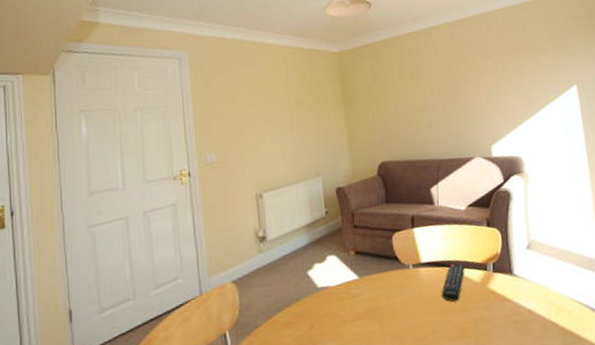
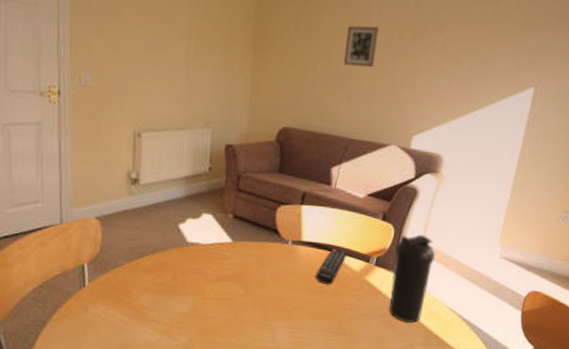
picture frame: none [415,65,443,101] -> present [344,25,379,68]
water bottle: none [506,232,551,326] -> present [389,234,436,323]

